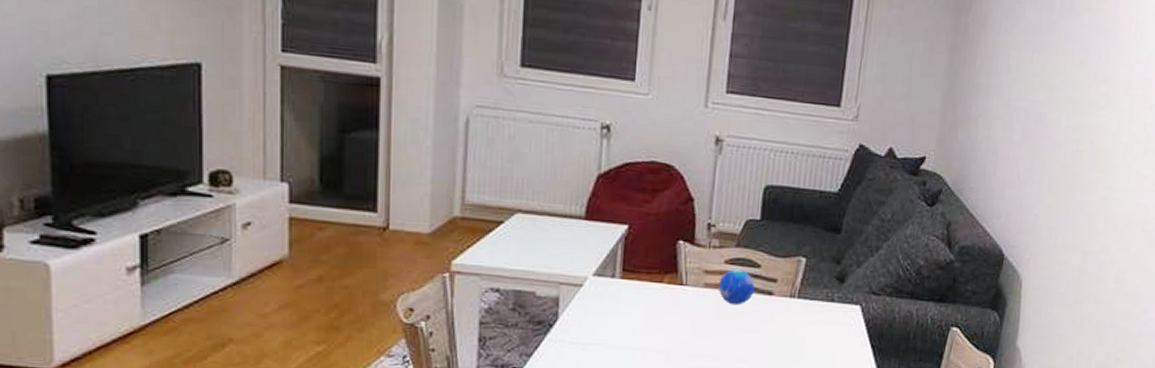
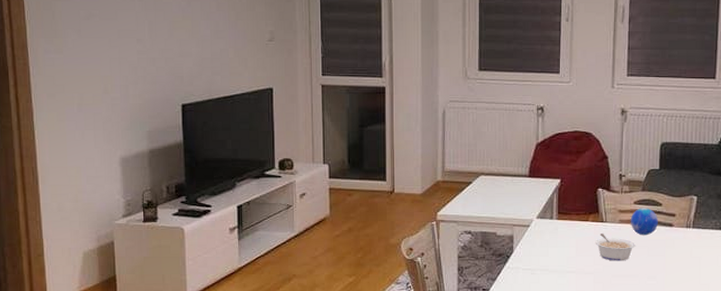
legume: none [670,300,724,337] -> present [595,234,636,261]

